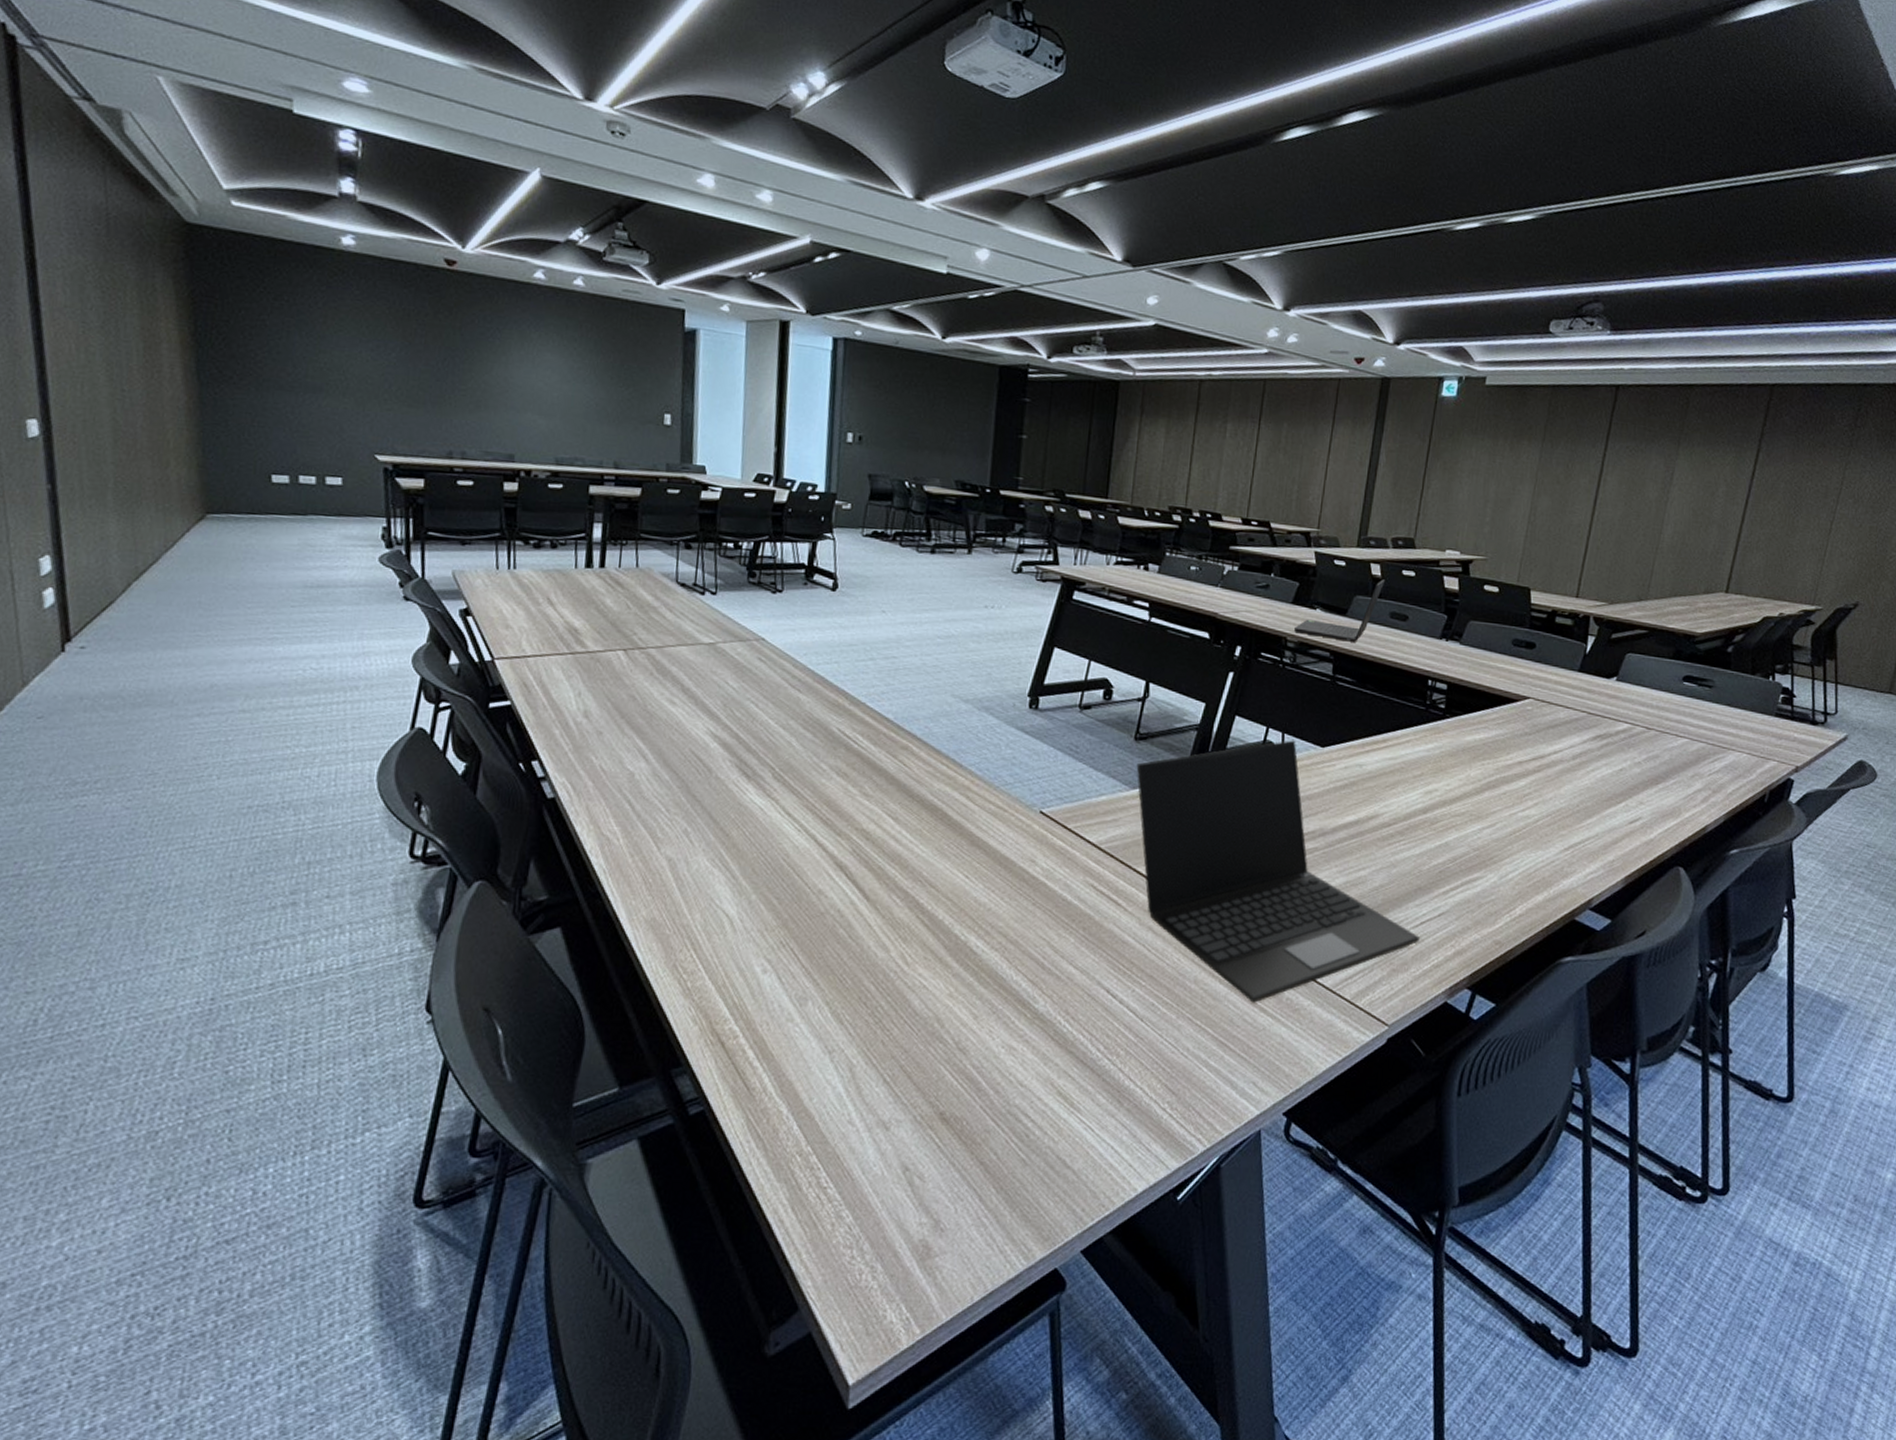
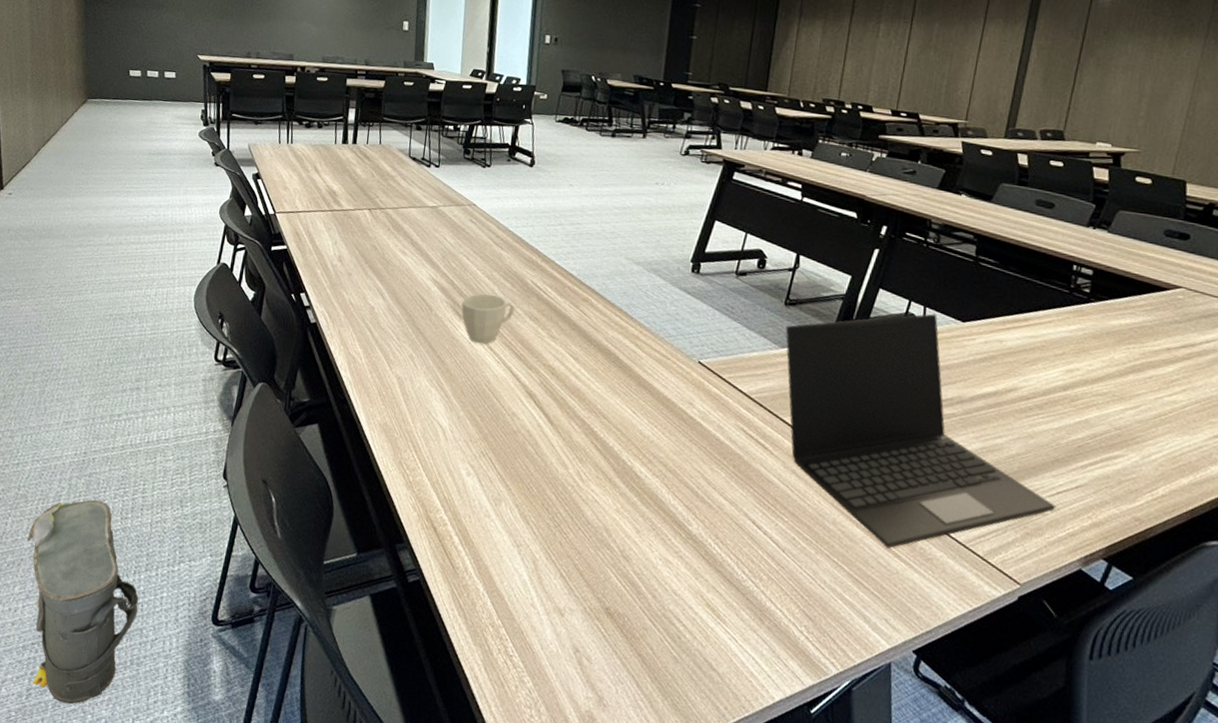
bag: none [120,1061,302,1350] -> present [27,499,139,705]
cup: none [749,747,818,809] -> present [461,294,515,344]
laptop: present [1294,579,1386,642] -> none [939,169,1032,227]

